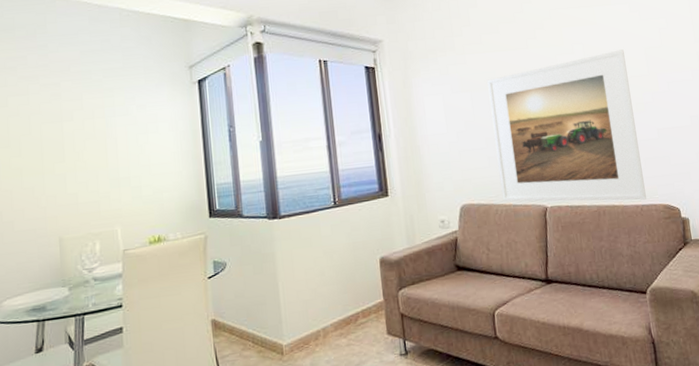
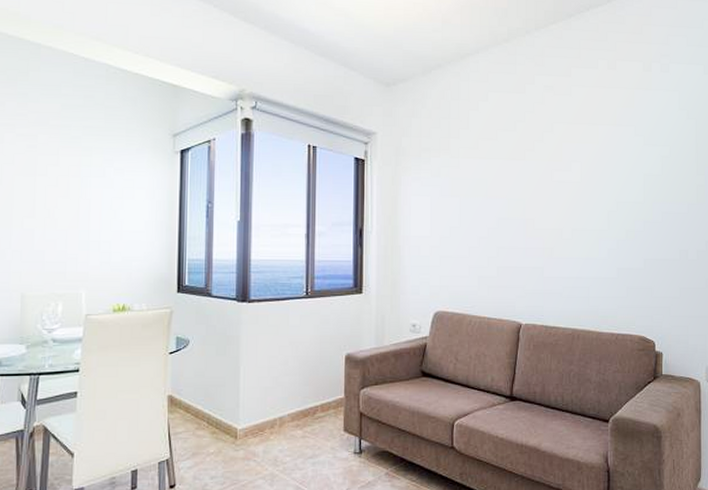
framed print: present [487,49,646,202] -> none [478,173,623,329]

